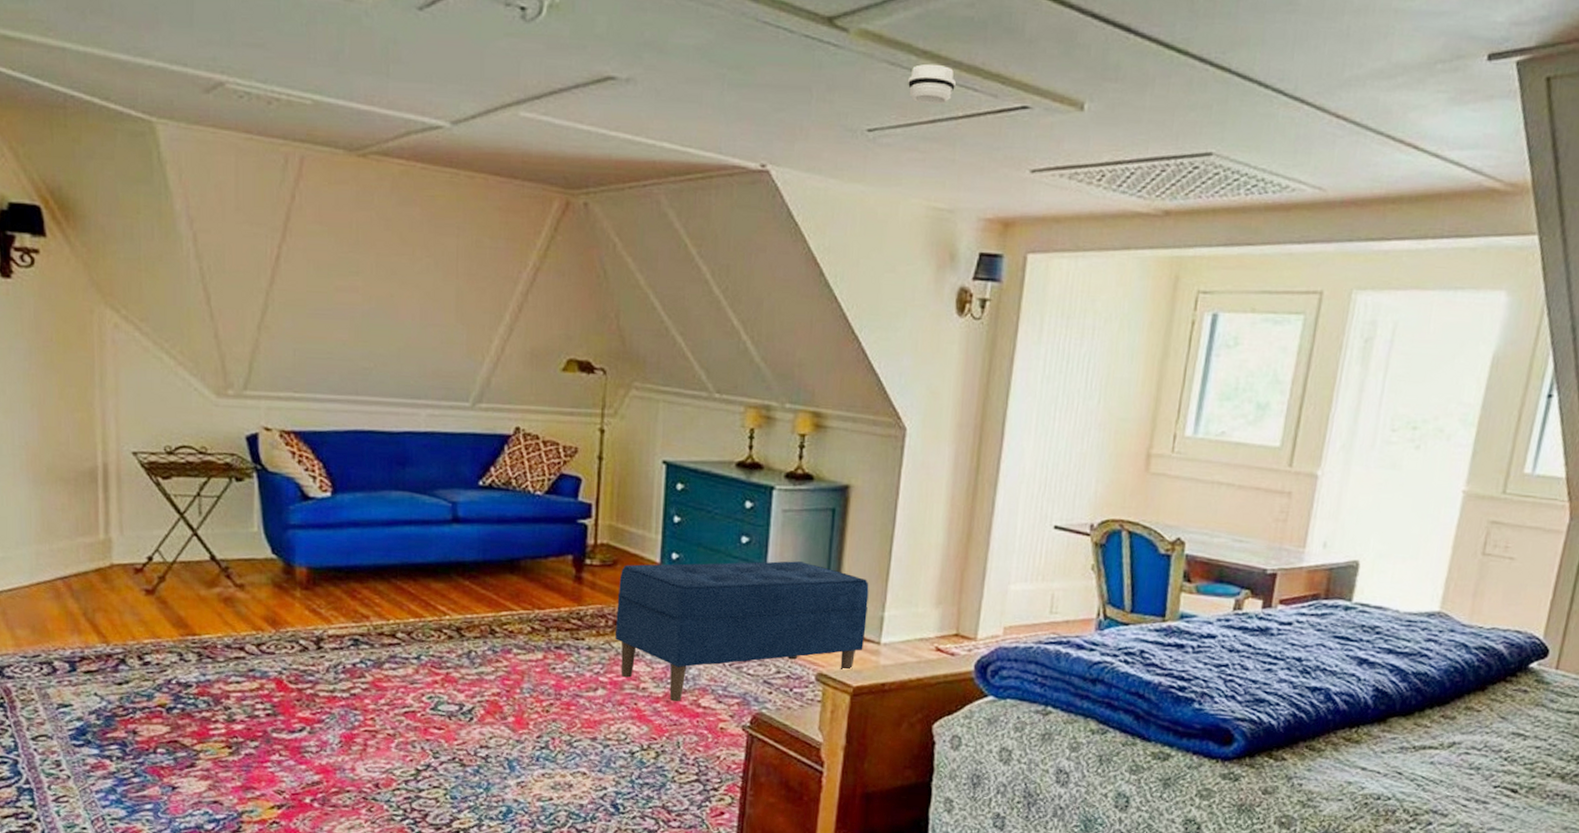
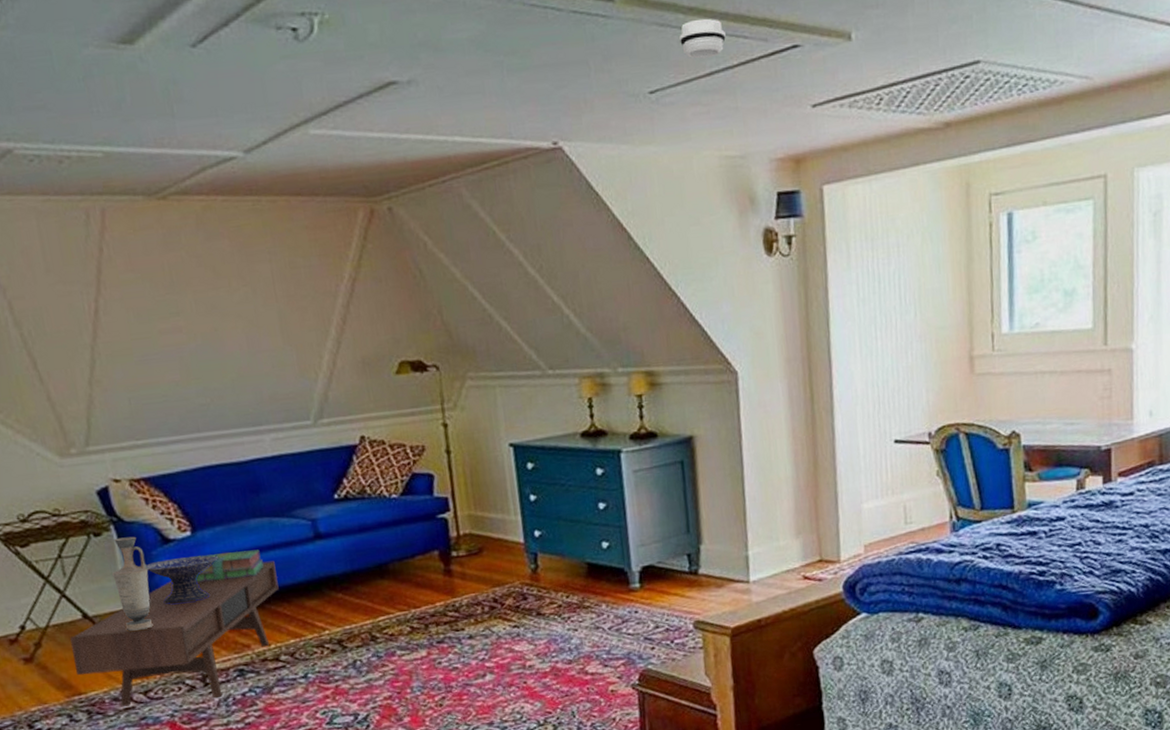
coffee table: none [194,535,408,663] -> present [70,560,279,707]
vase: none [246,486,283,583] -> present [111,536,154,632]
decorative bowl: none [280,516,355,563] -> present [145,555,219,604]
stack of books: none [328,518,397,549] -> present [194,549,264,582]
bench: present [615,561,869,702] -> none [487,517,734,674]

